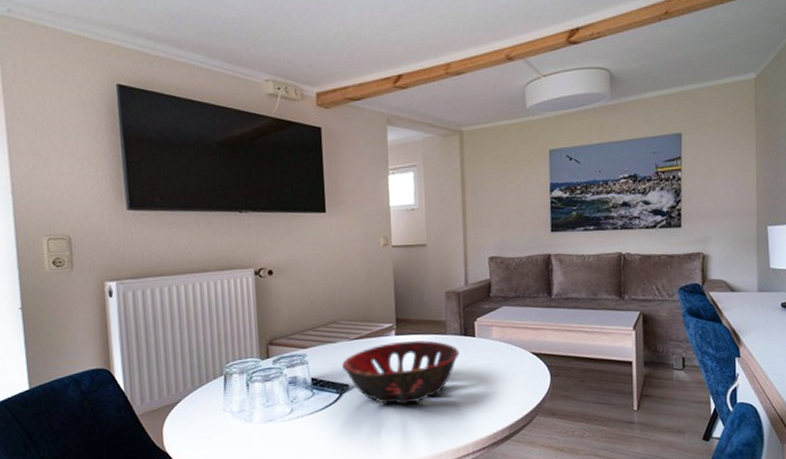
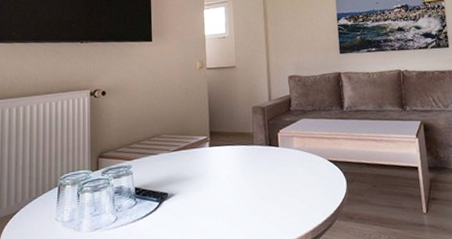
decorative bowl: present [342,340,460,405] -> none [162,151,265,212]

